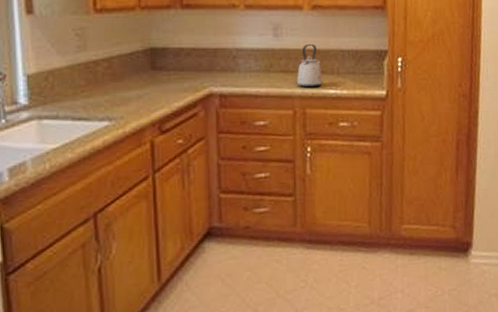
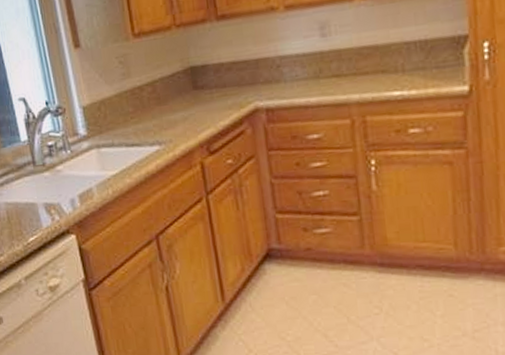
kettle: present [297,43,323,88] -> none [352,39,385,92]

